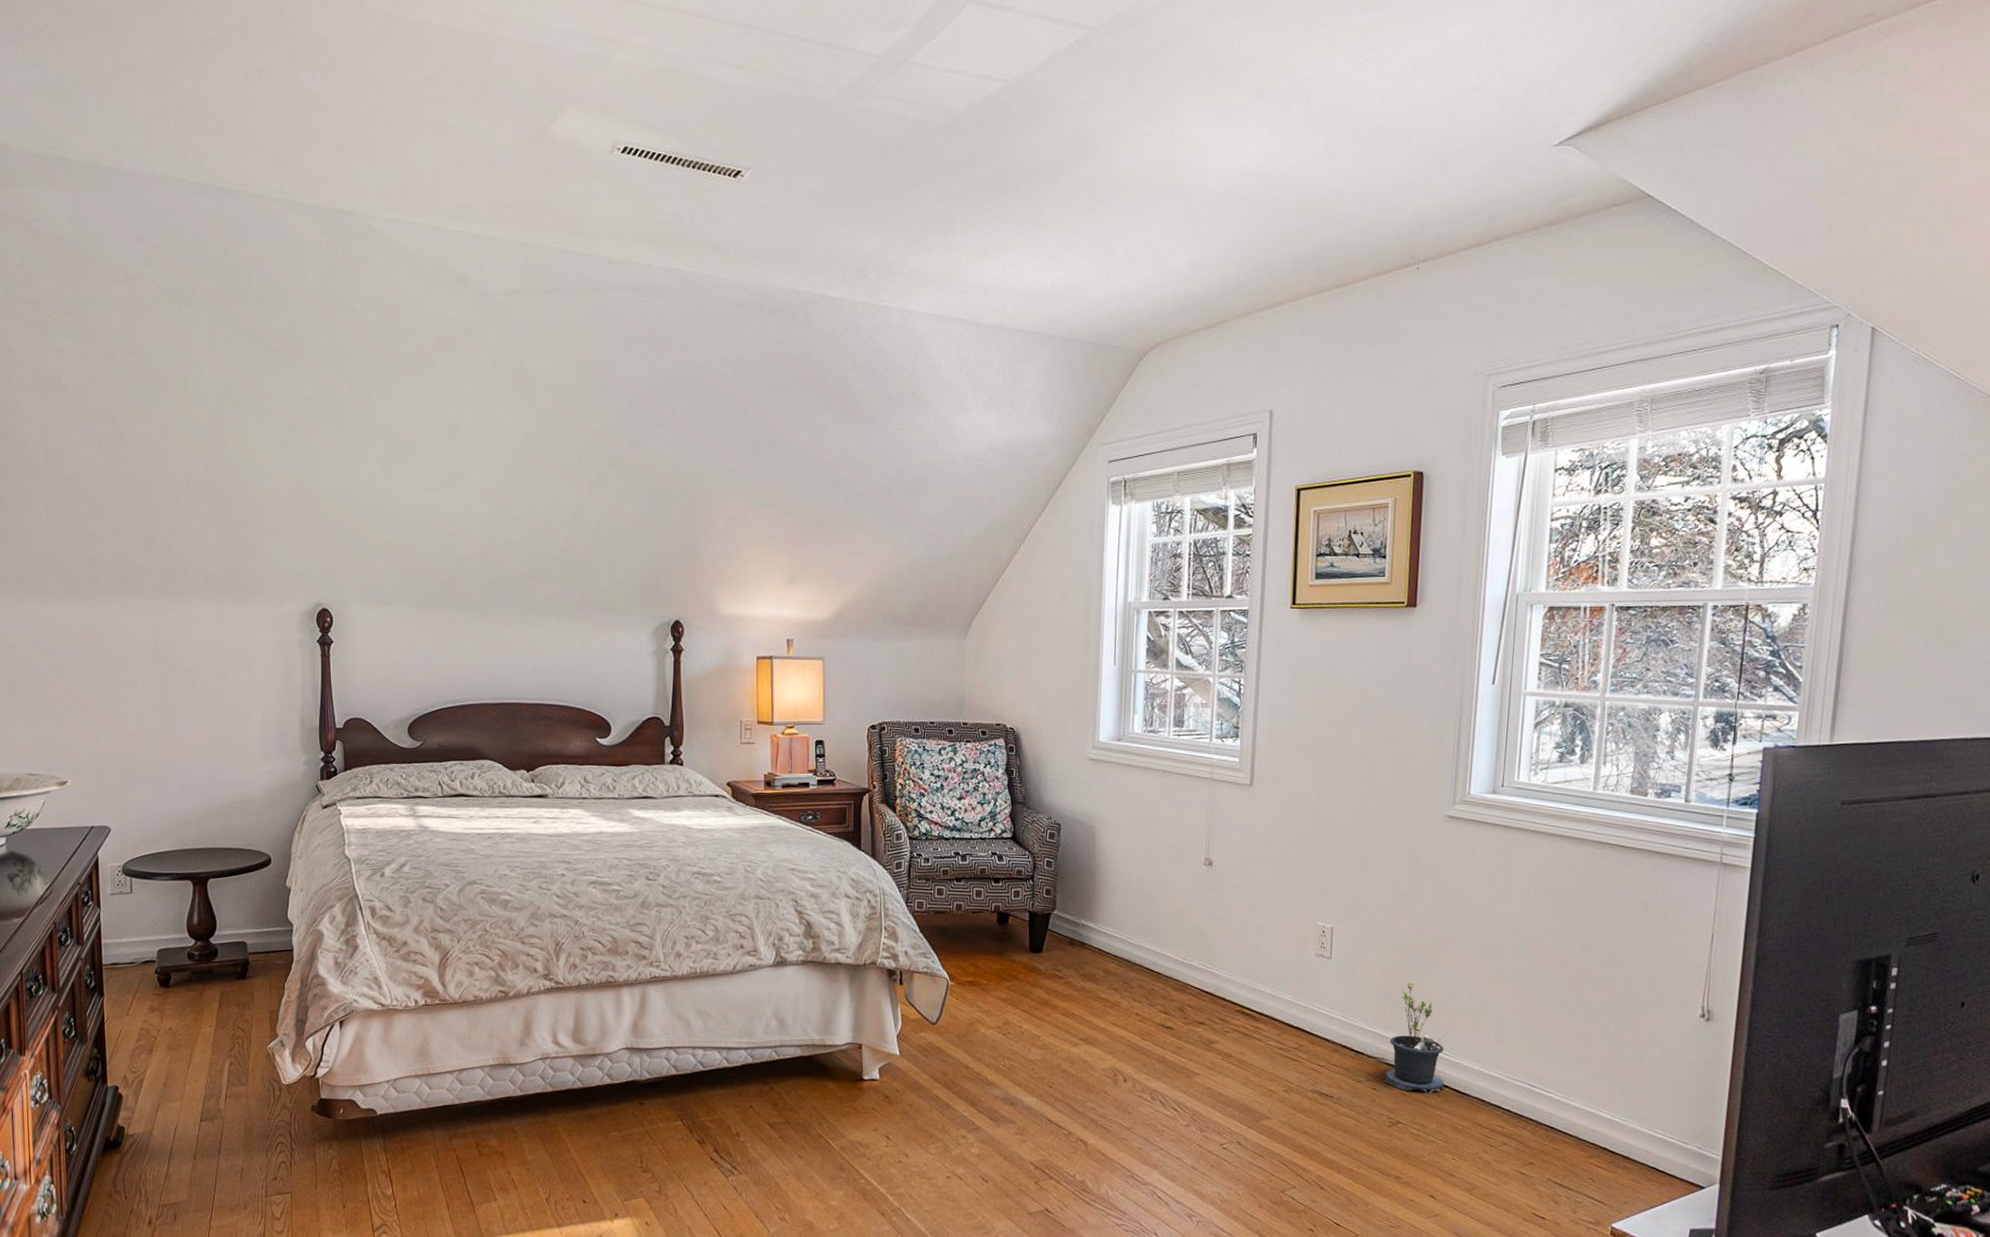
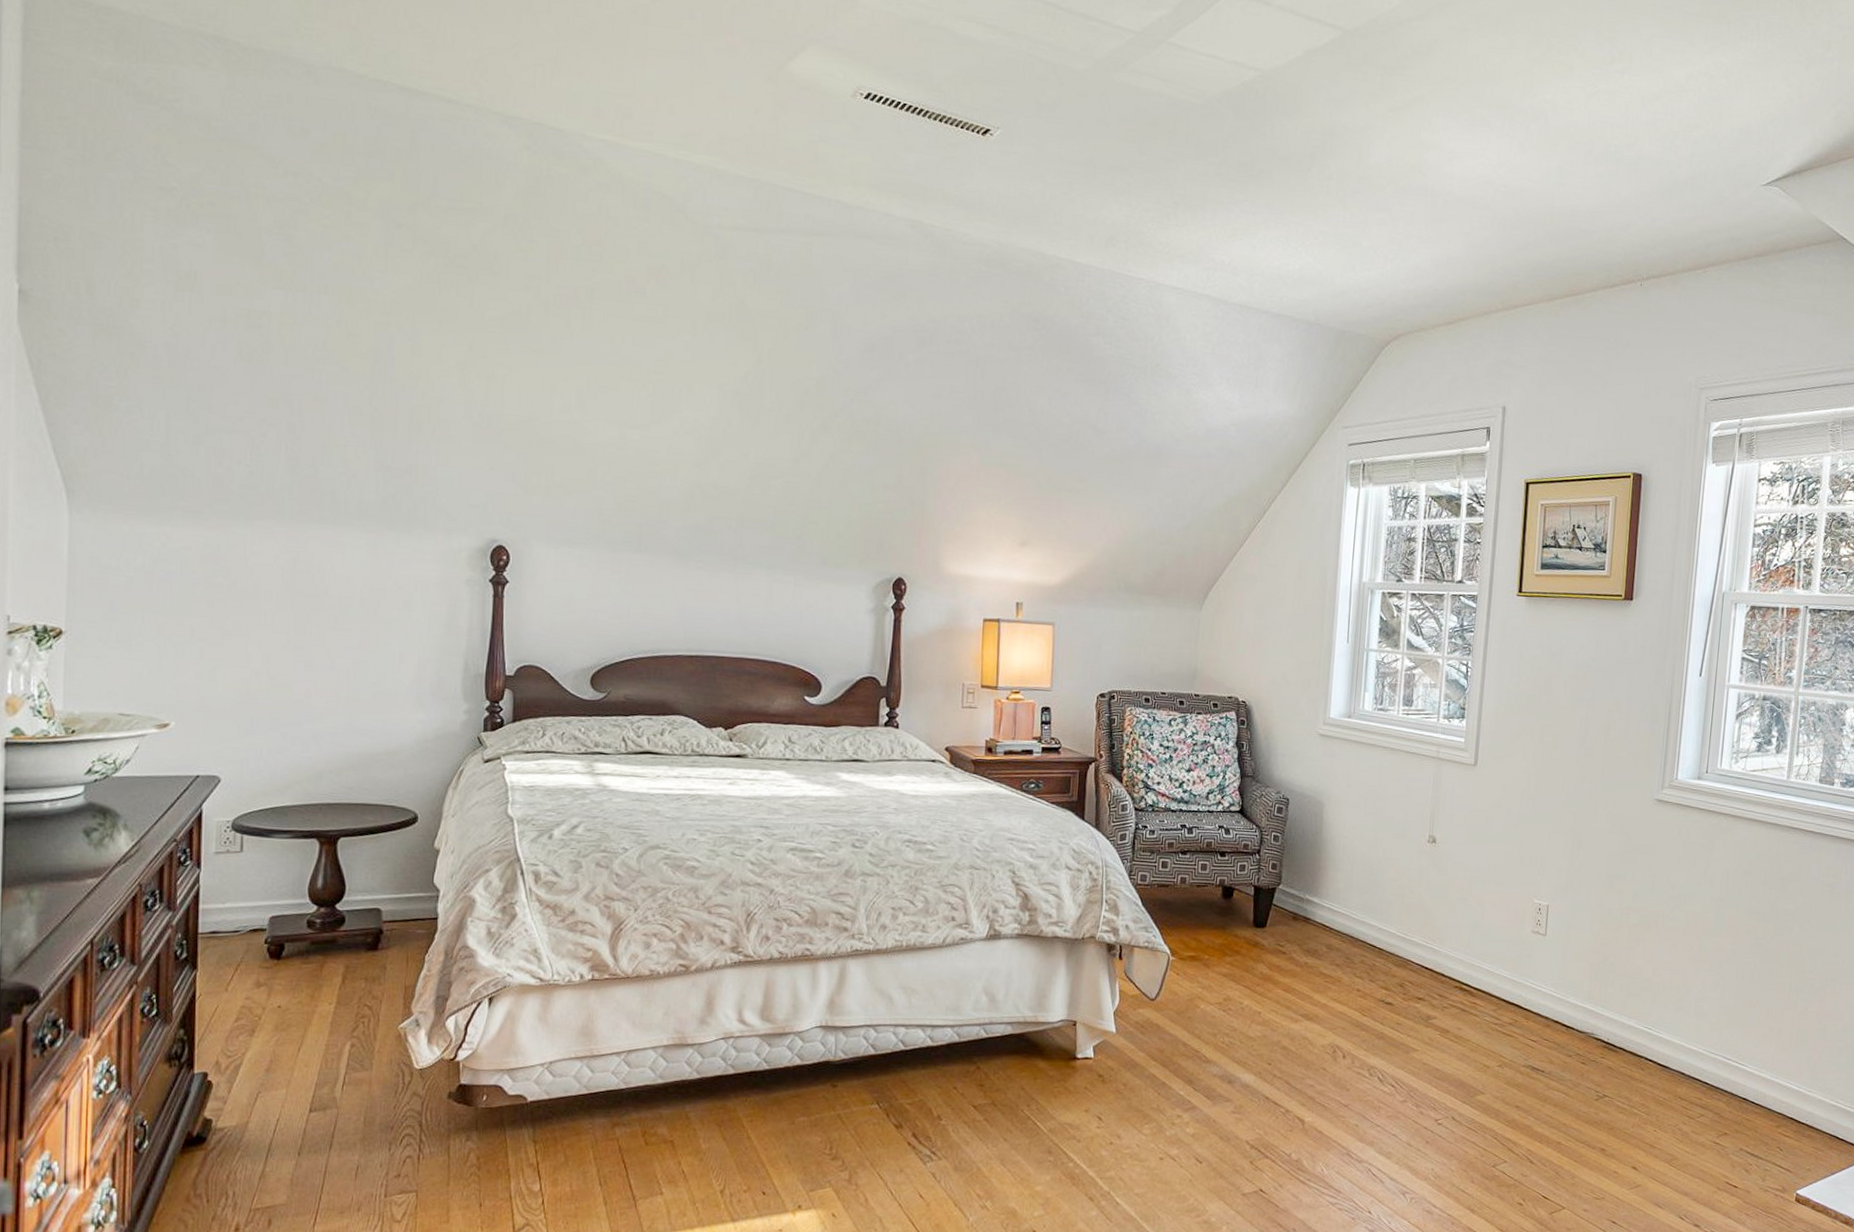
potted plant: present [1383,983,1446,1094] -> none [1592,960,1651,1068]

